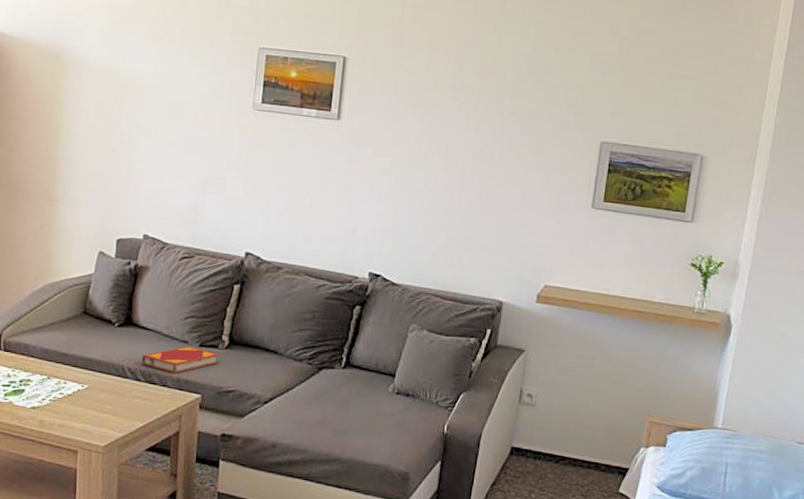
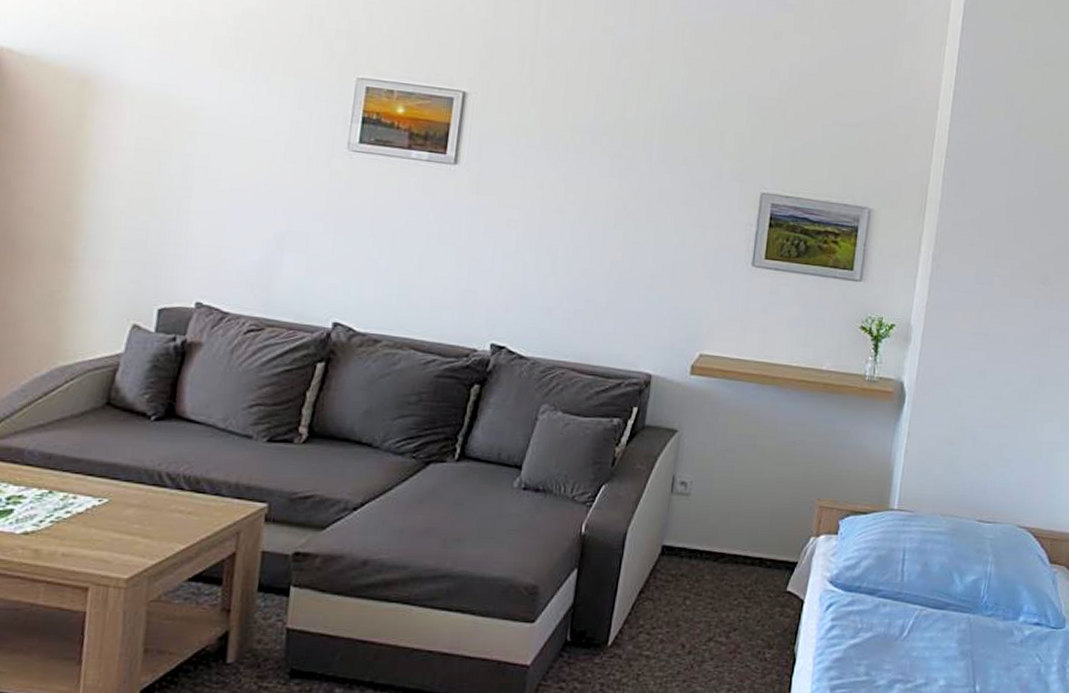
hardback book: present [141,346,220,374] -> none [186,442,295,479]

